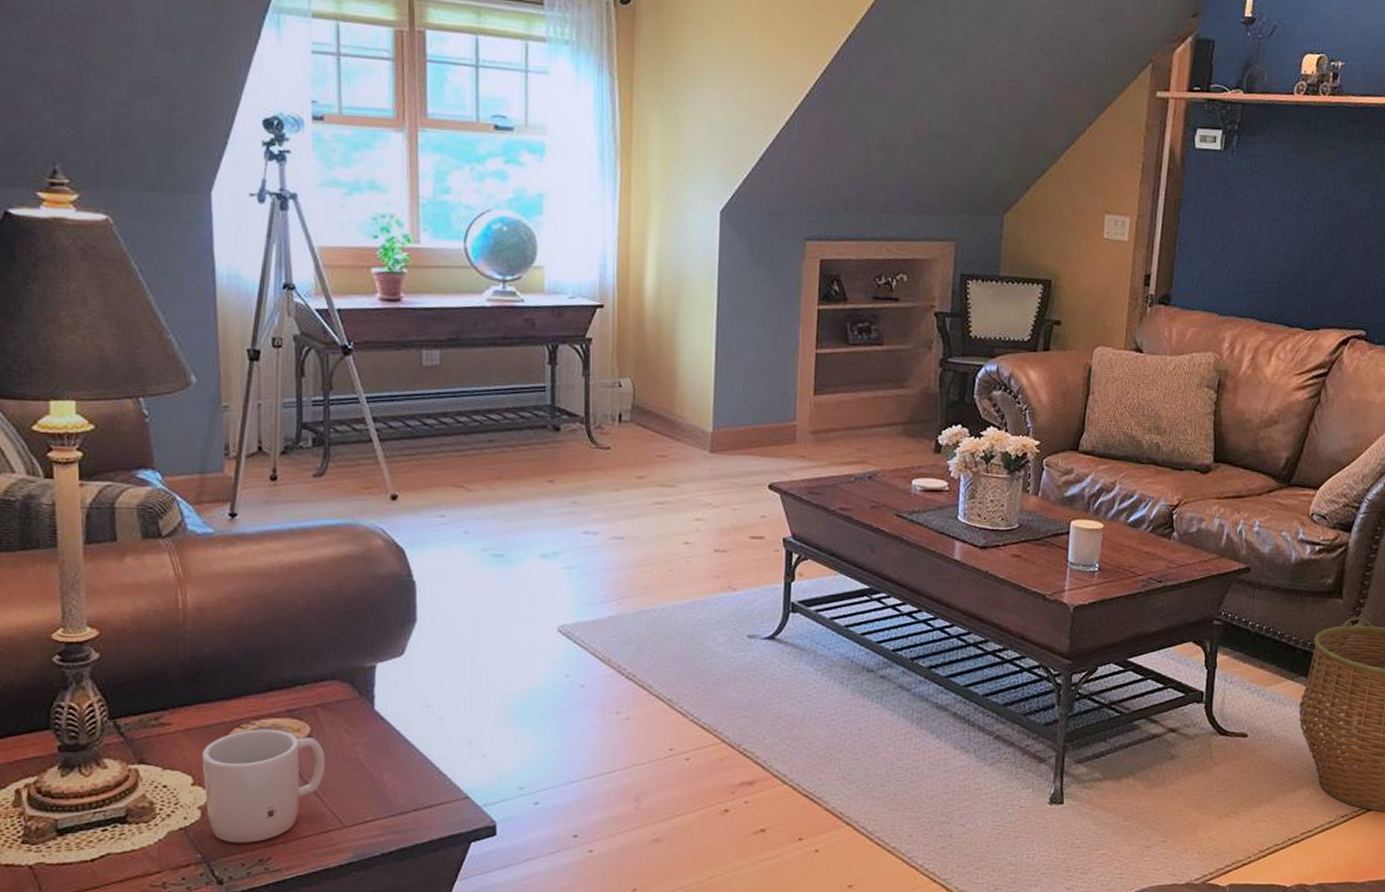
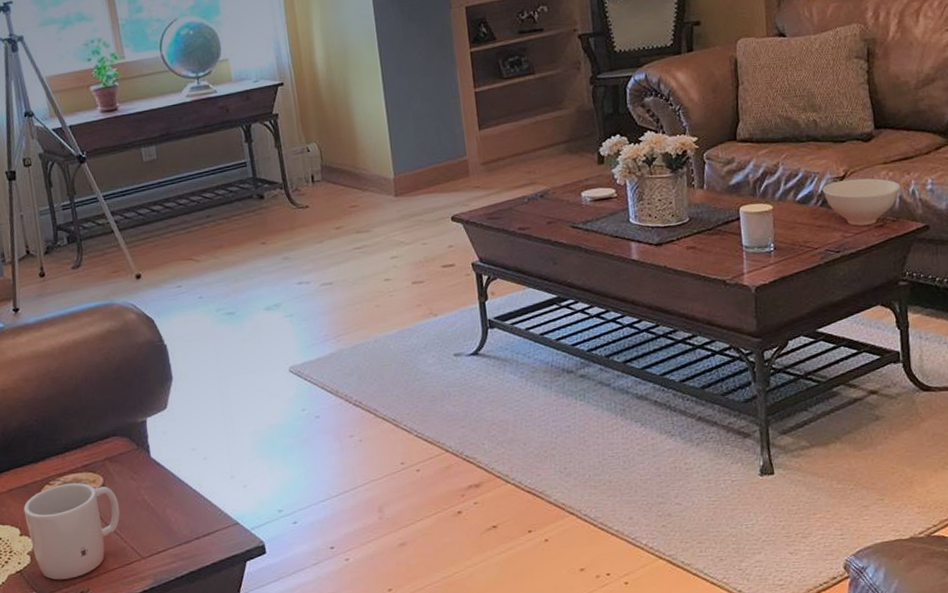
bowl: none [1154,509,1230,559] -> present [822,178,901,226]

